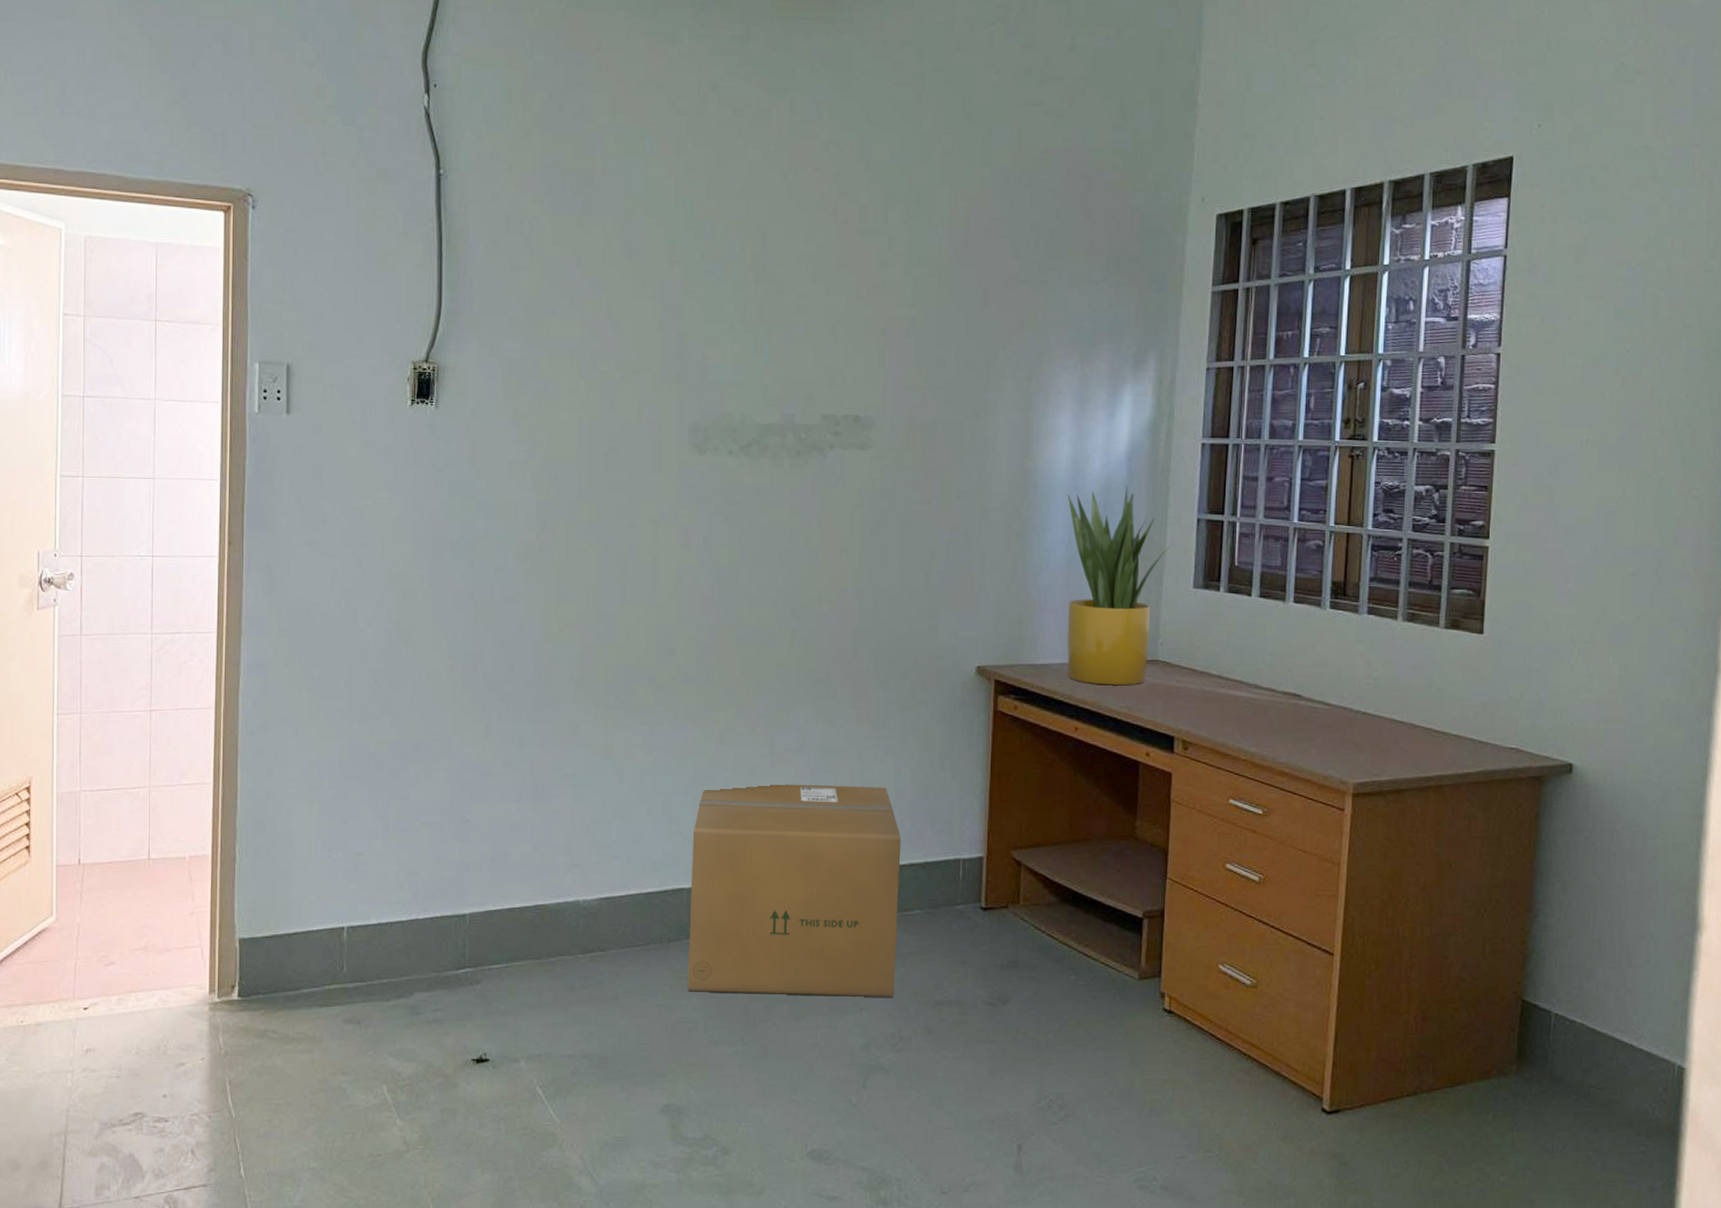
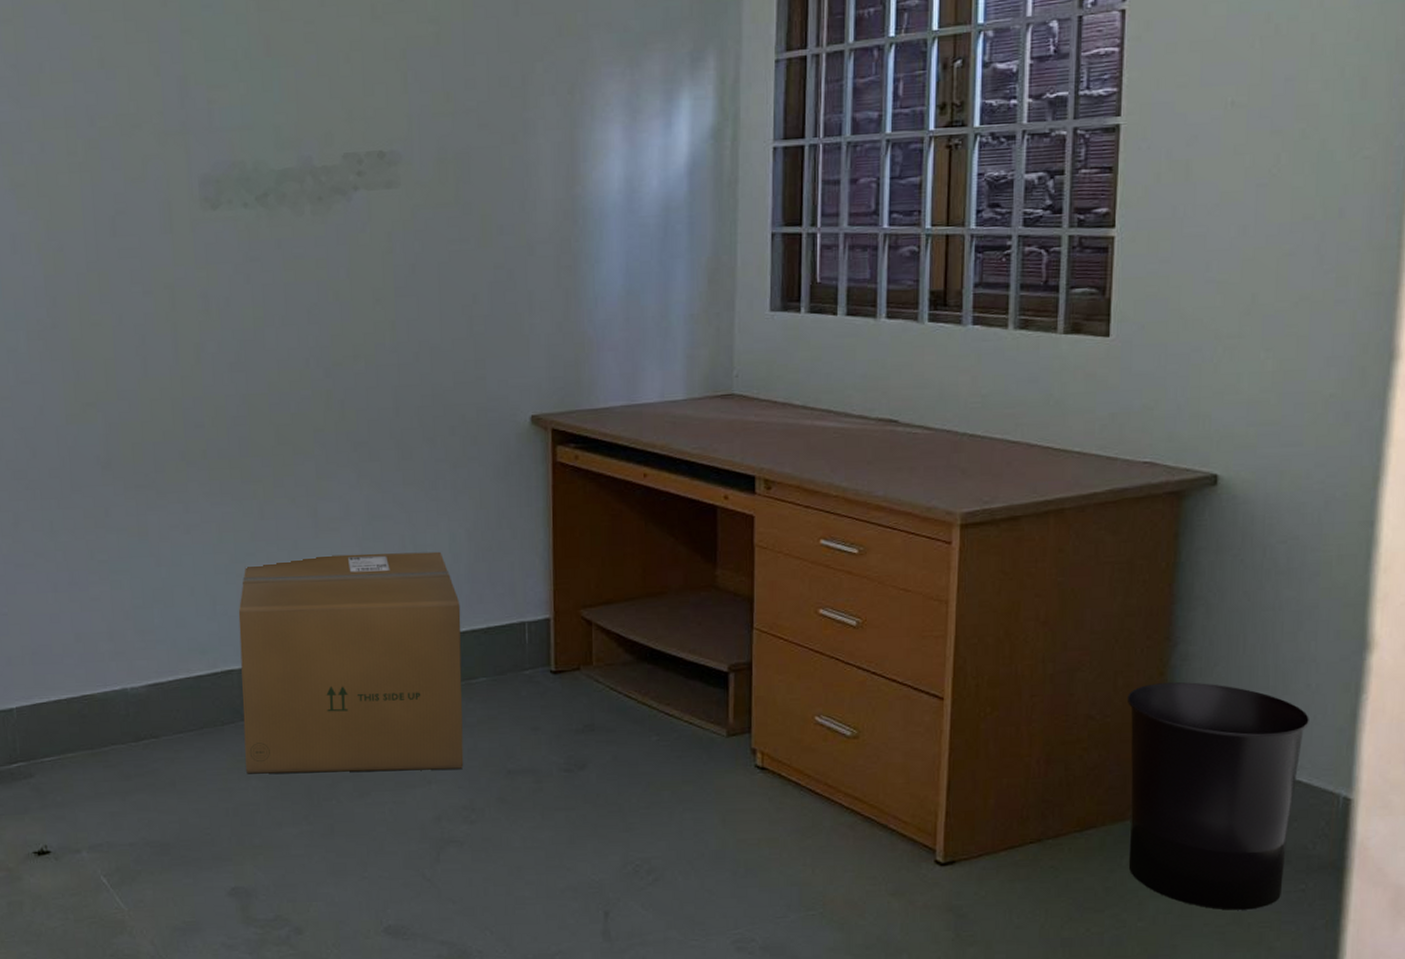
planter: present [1066,485,1169,686] -> none [622,201,740,426]
waste bin: none [1493,951,1649,1169] -> present [1128,682,1309,910]

